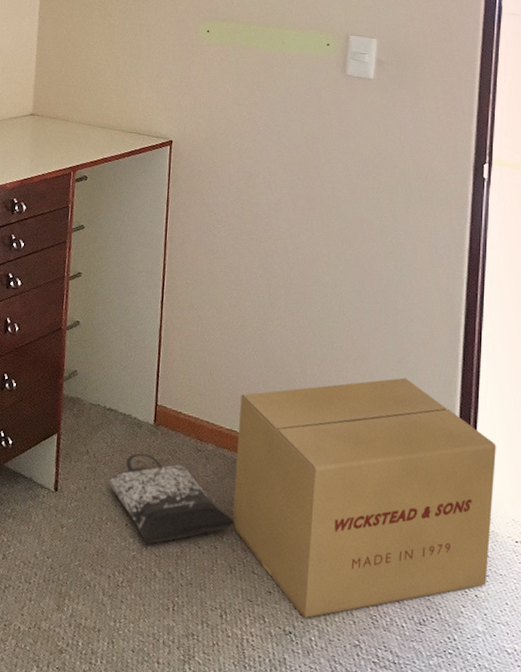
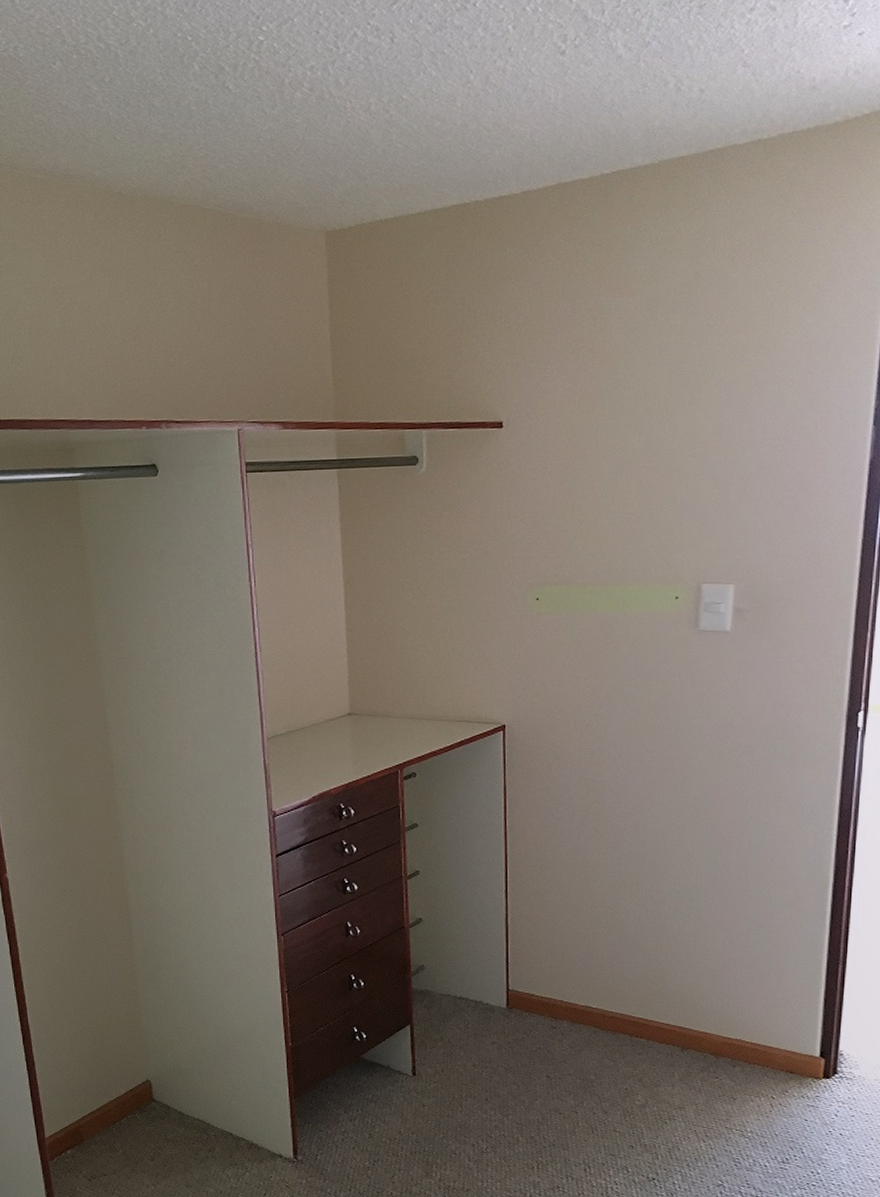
tote bag: present [108,453,235,543] -> none [465,1035,594,1114]
box: present [232,377,496,619] -> none [591,941,865,1167]

